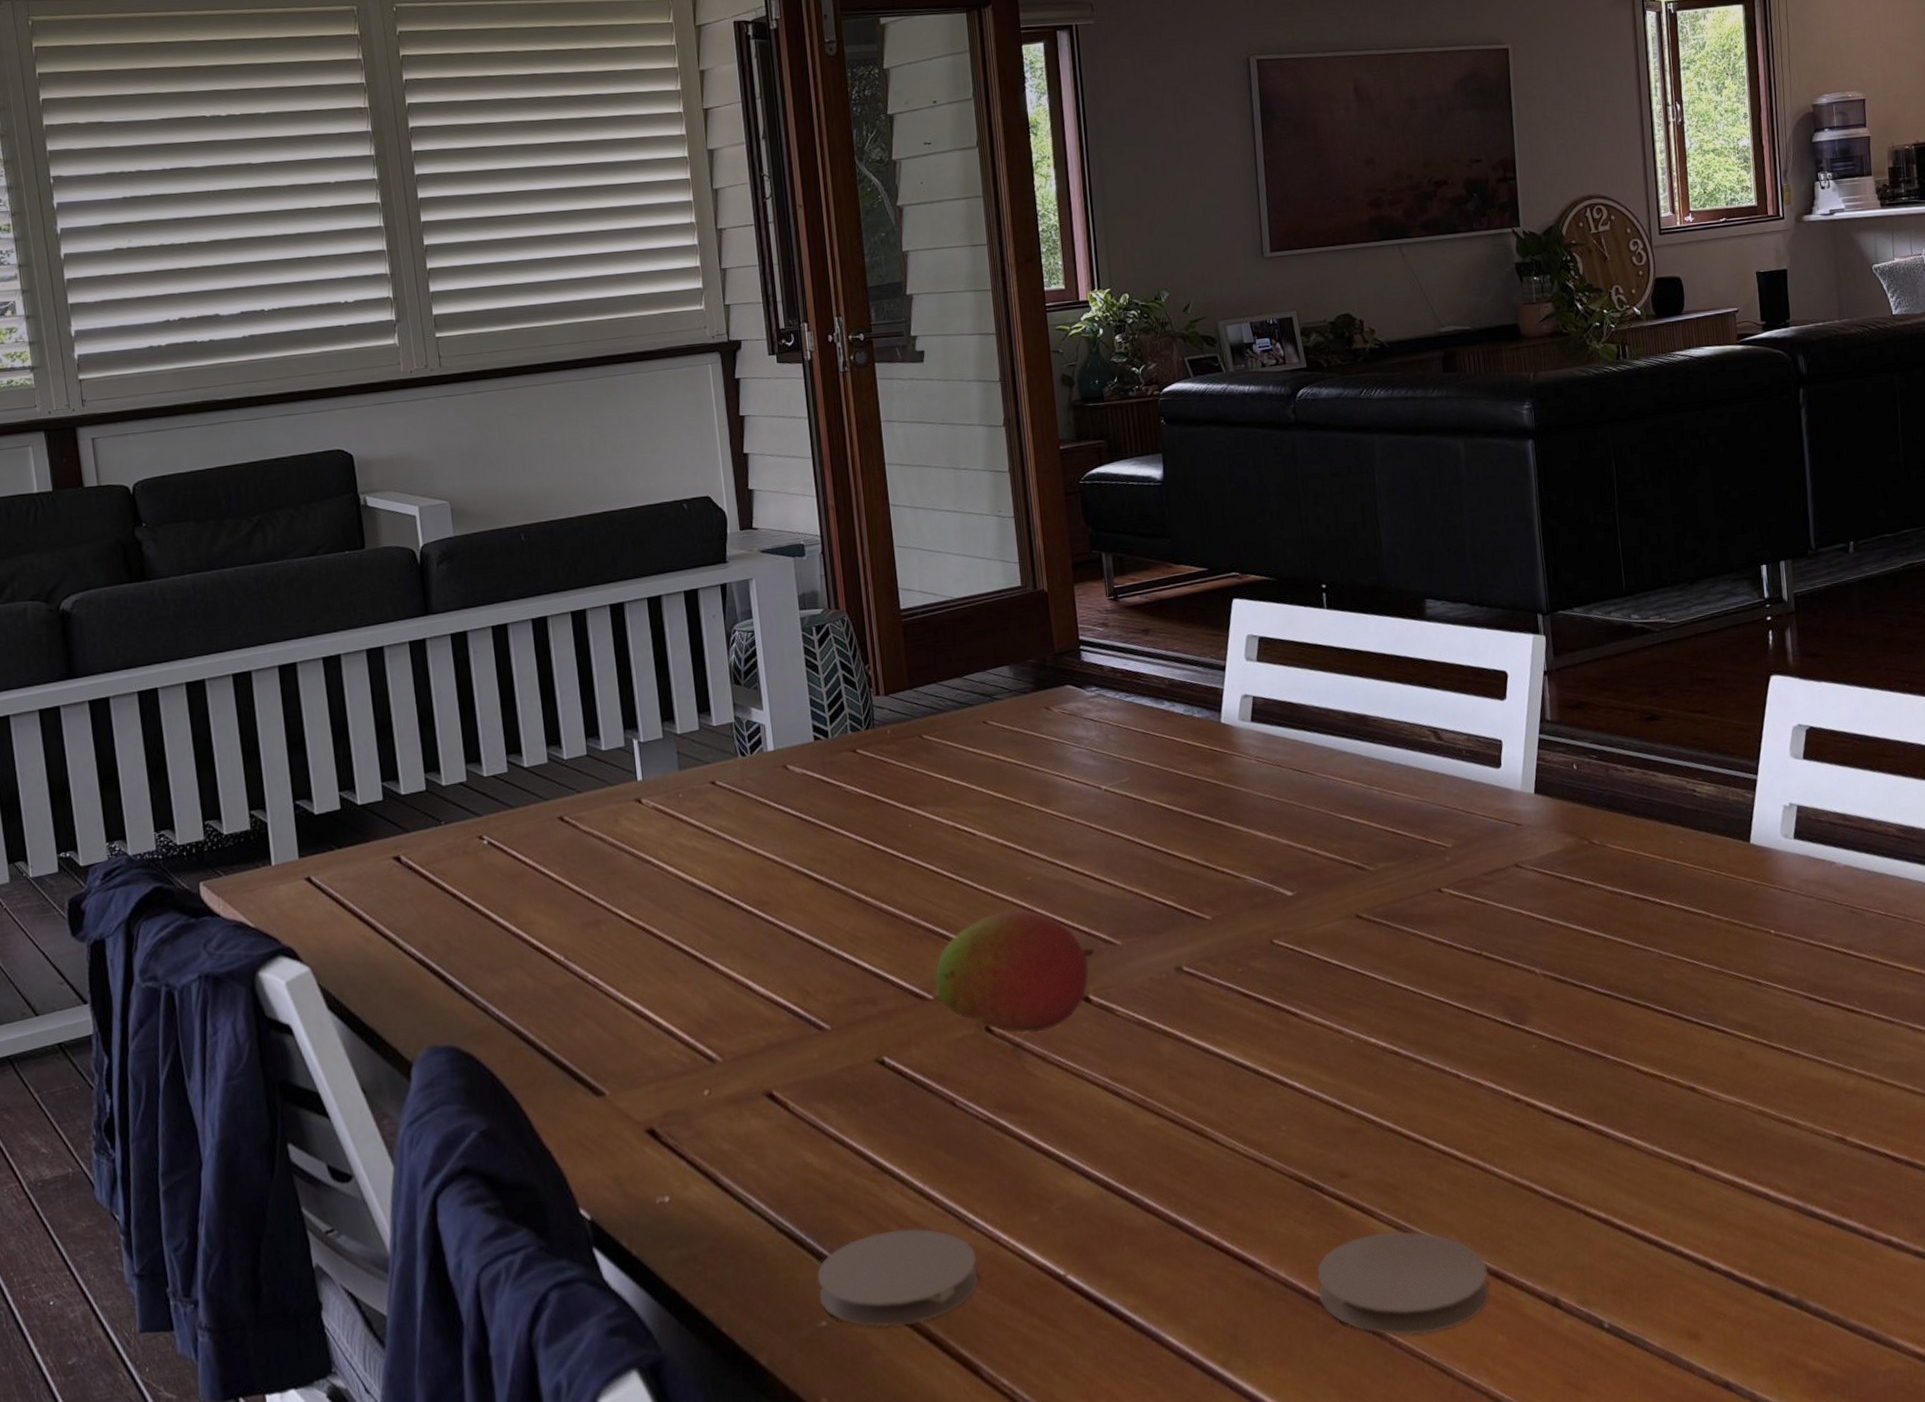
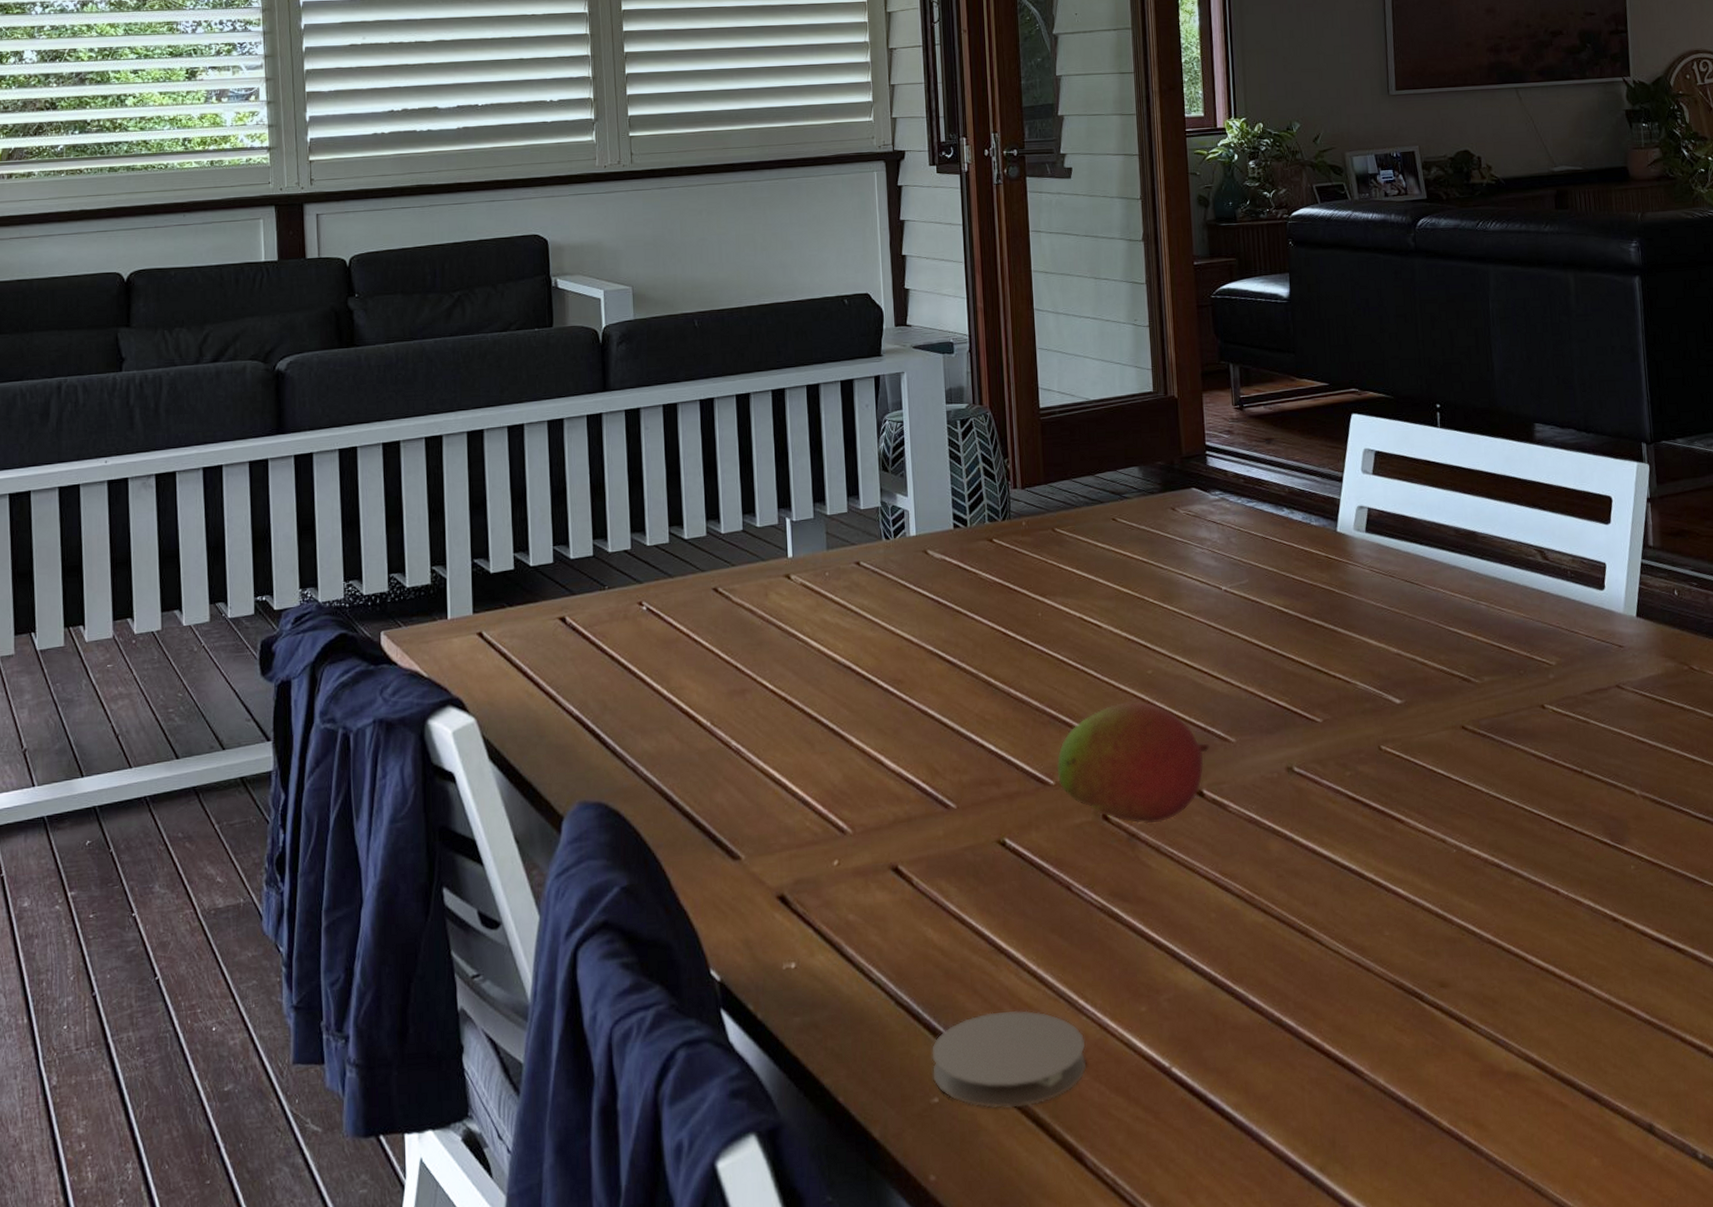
coaster: present [1317,1231,1490,1336] -> none [1415,1045,1585,1152]

